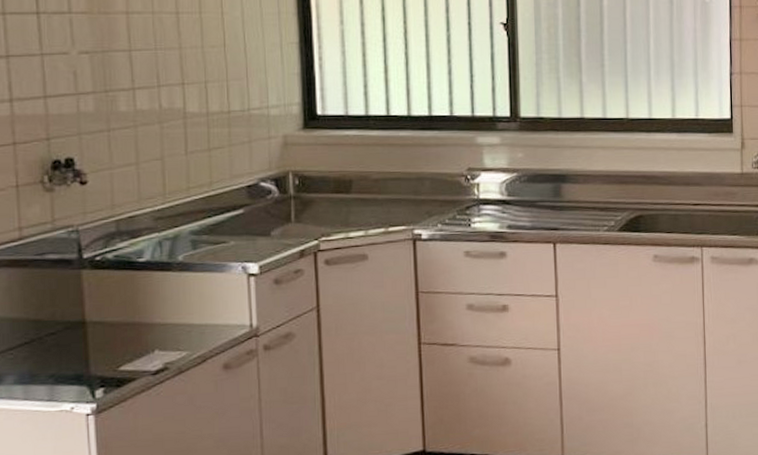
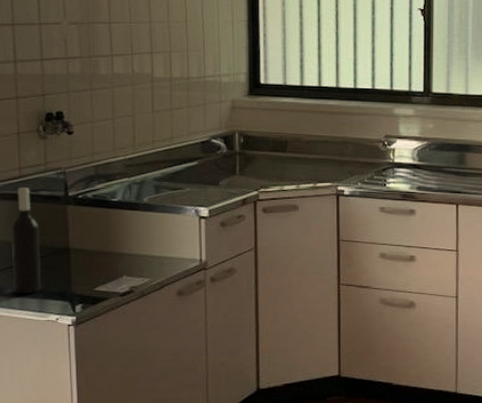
wine bottle: none [10,251,51,381] -> present [11,187,42,294]

